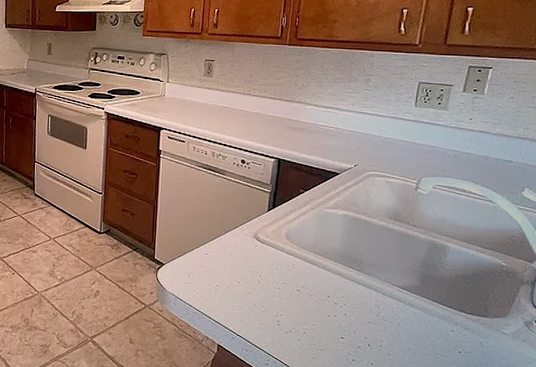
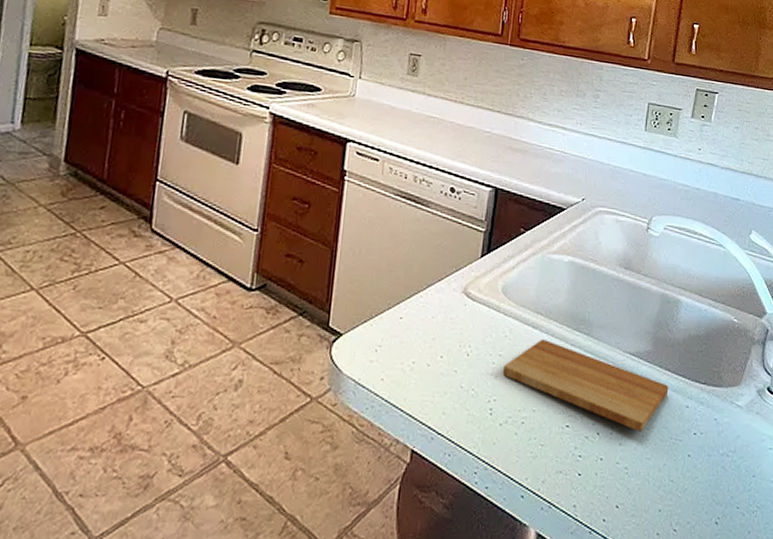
cutting board: none [288,273,435,347] -> present [503,340,669,432]

